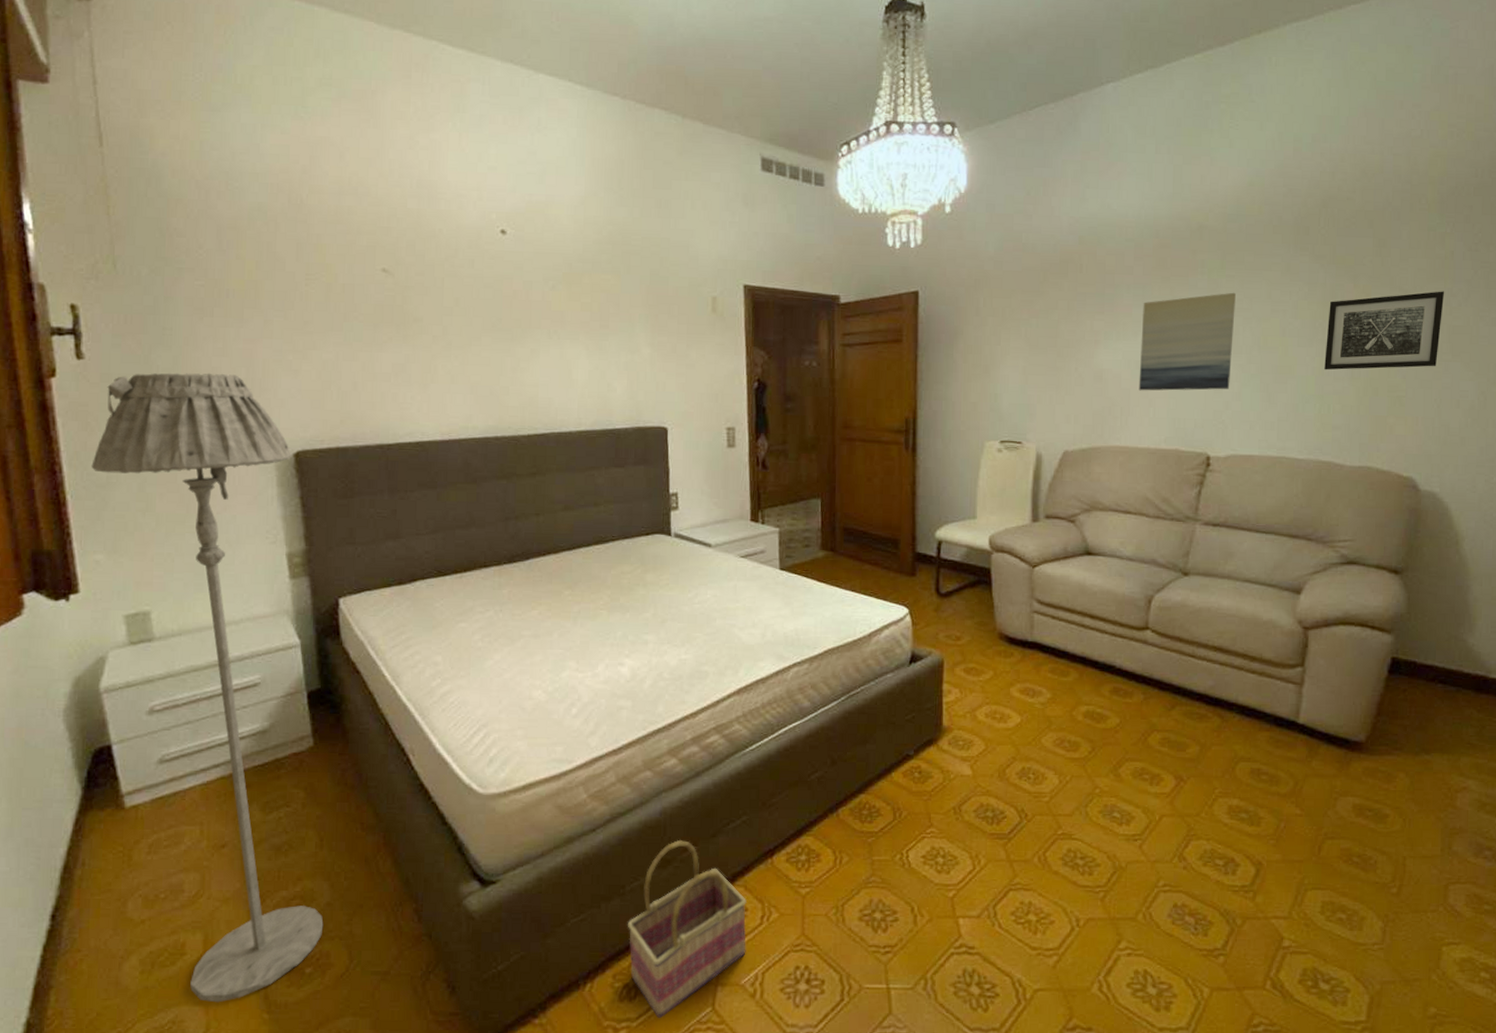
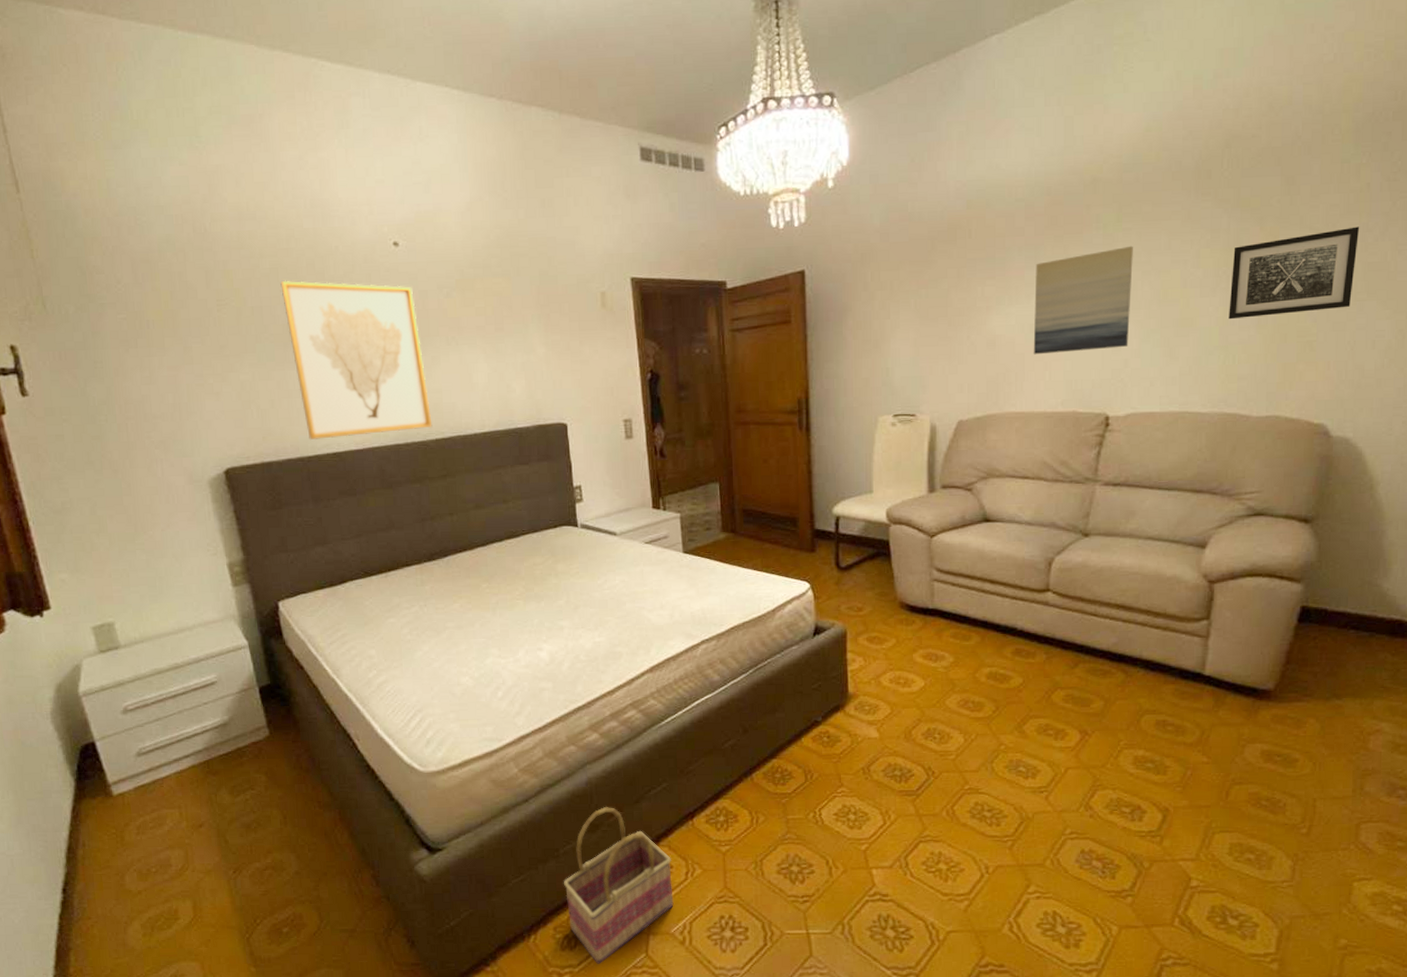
floor lamp: present [91,372,324,1003] -> none [47,400,295,959]
wall art: none [377,259,526,428] -> present [280,280,433,441]

